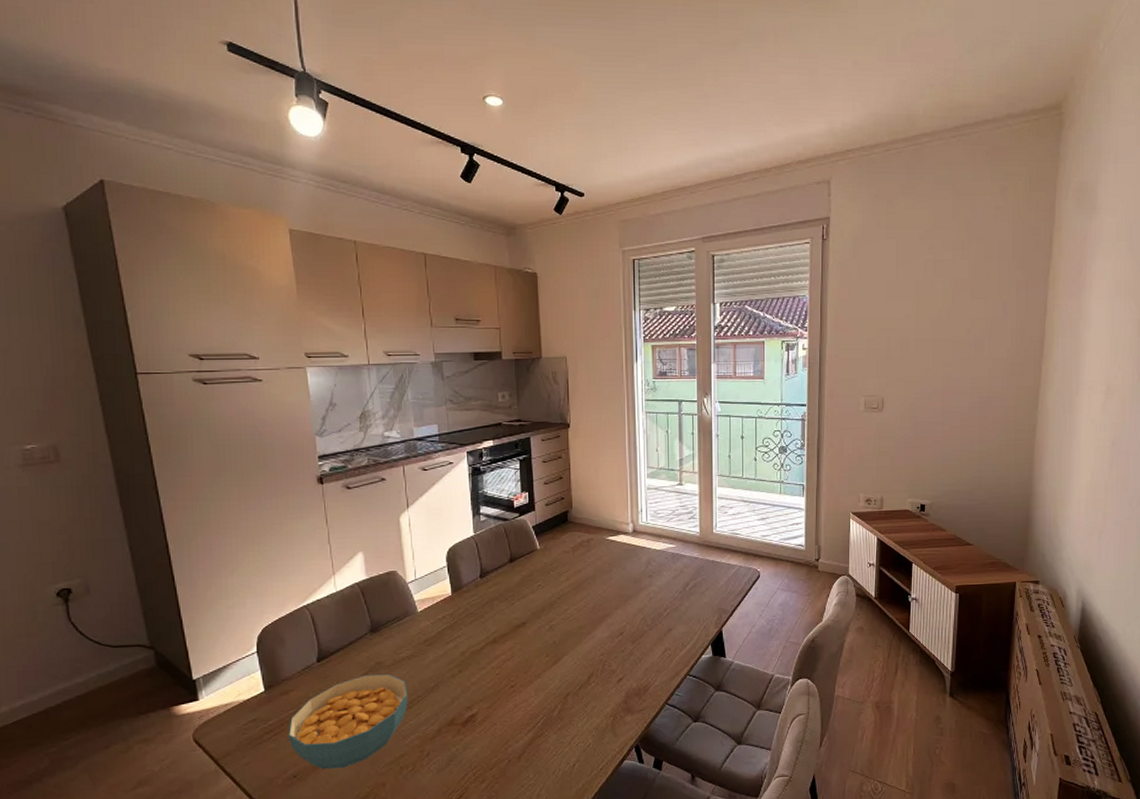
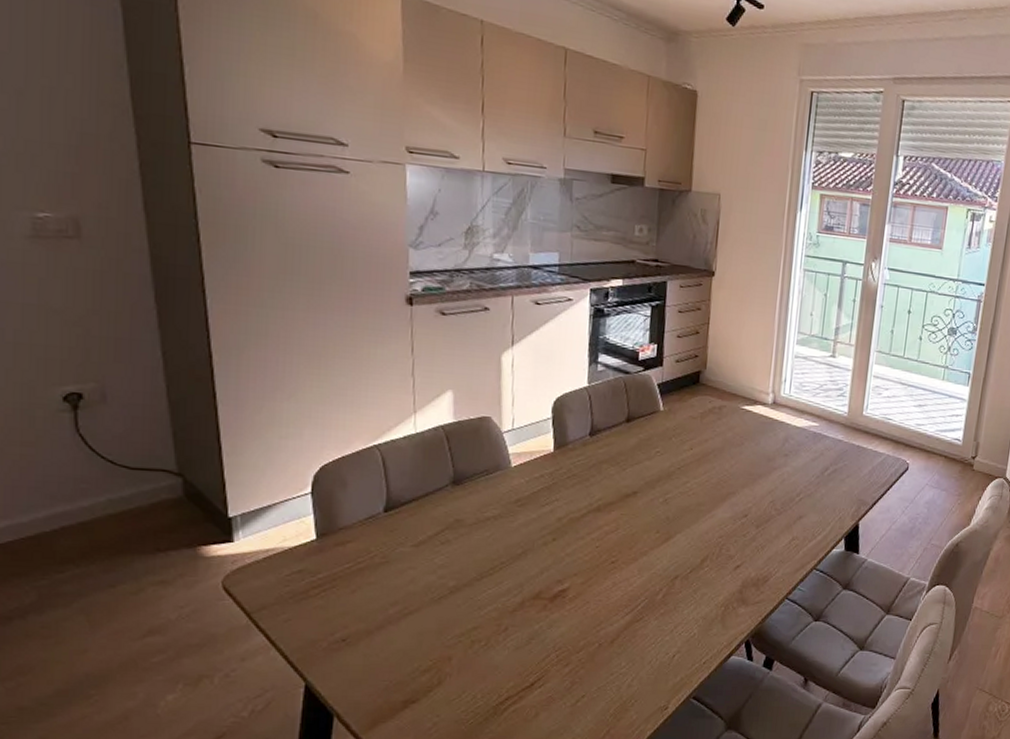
cereal bowl: present [288,674,408,769] -> none [340,533,490,636]

